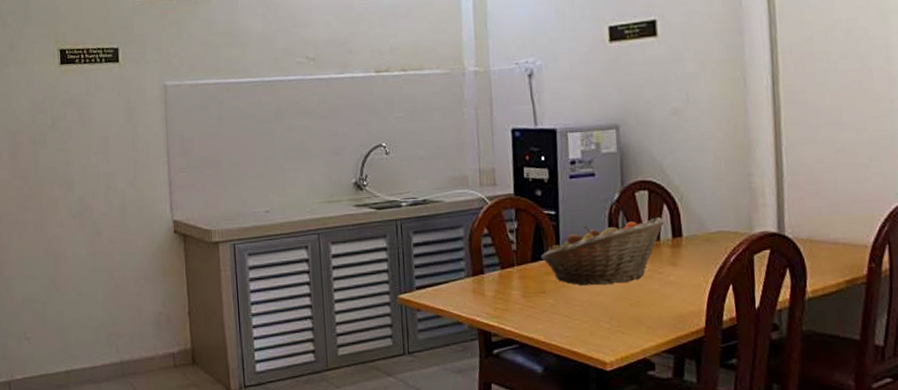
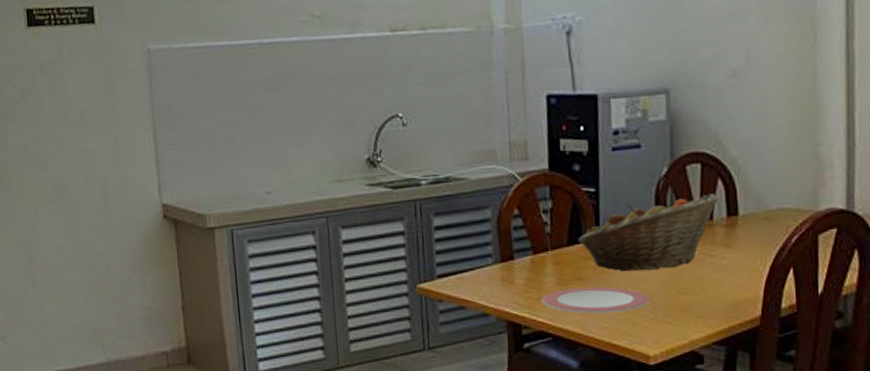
plate: none [509,299,606,324] -> present [541,287,651,314]

